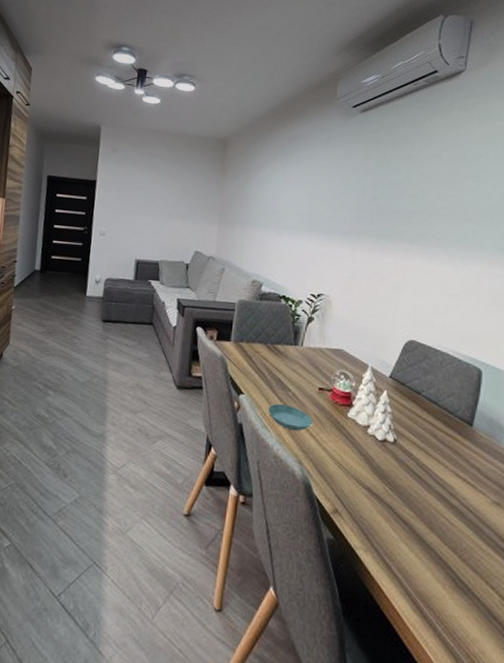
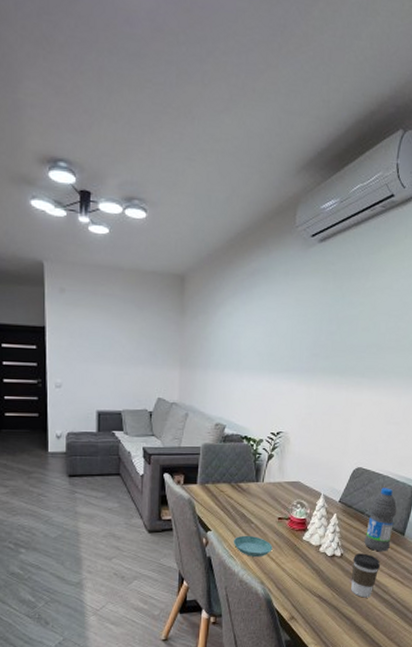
coffee cup: none [408,441,445,500] -> present [351,553,381,598]
water bottle: none [422,366,461,444] -> present [364,488,397,552]

